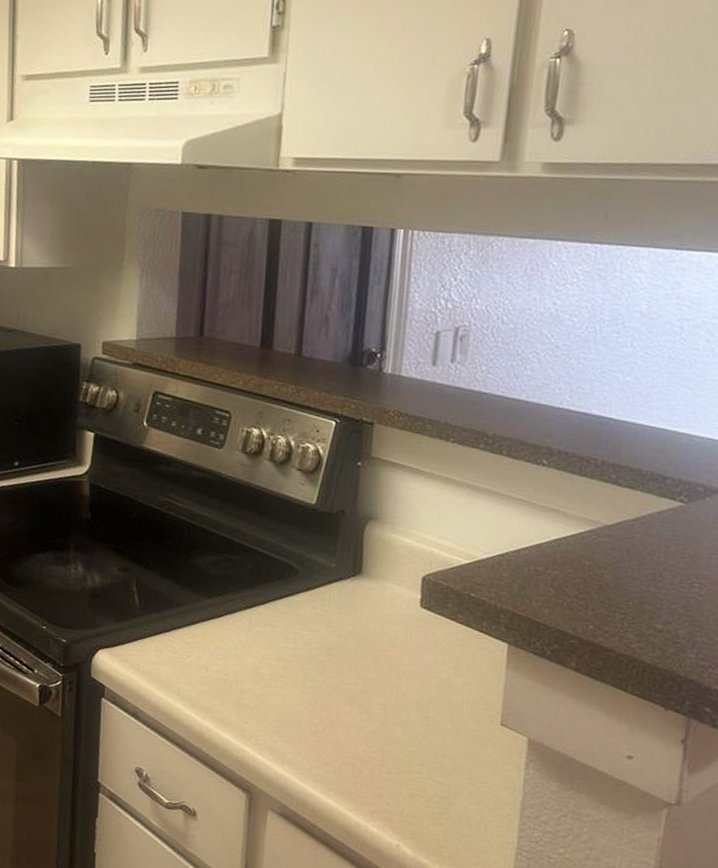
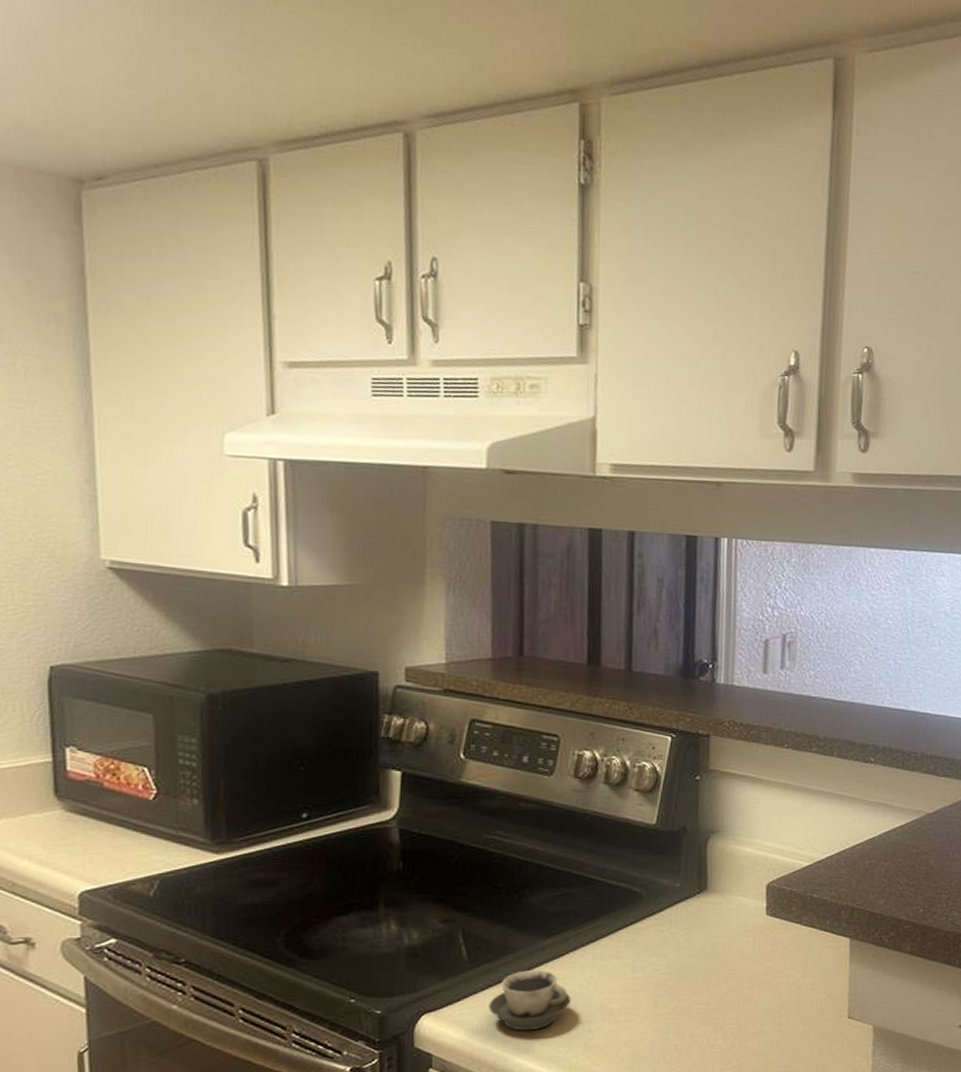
cup: none [154,624,227,681] -> present [489,970,571,1031]

